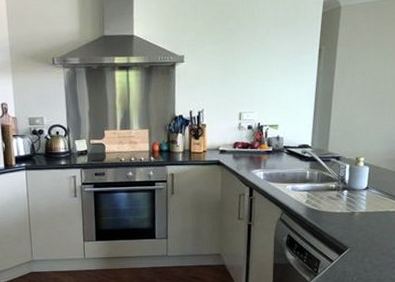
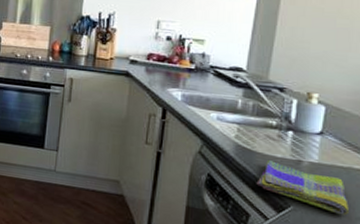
dish towel: none [323,216,387,248] -> present [256,160,349,216]

